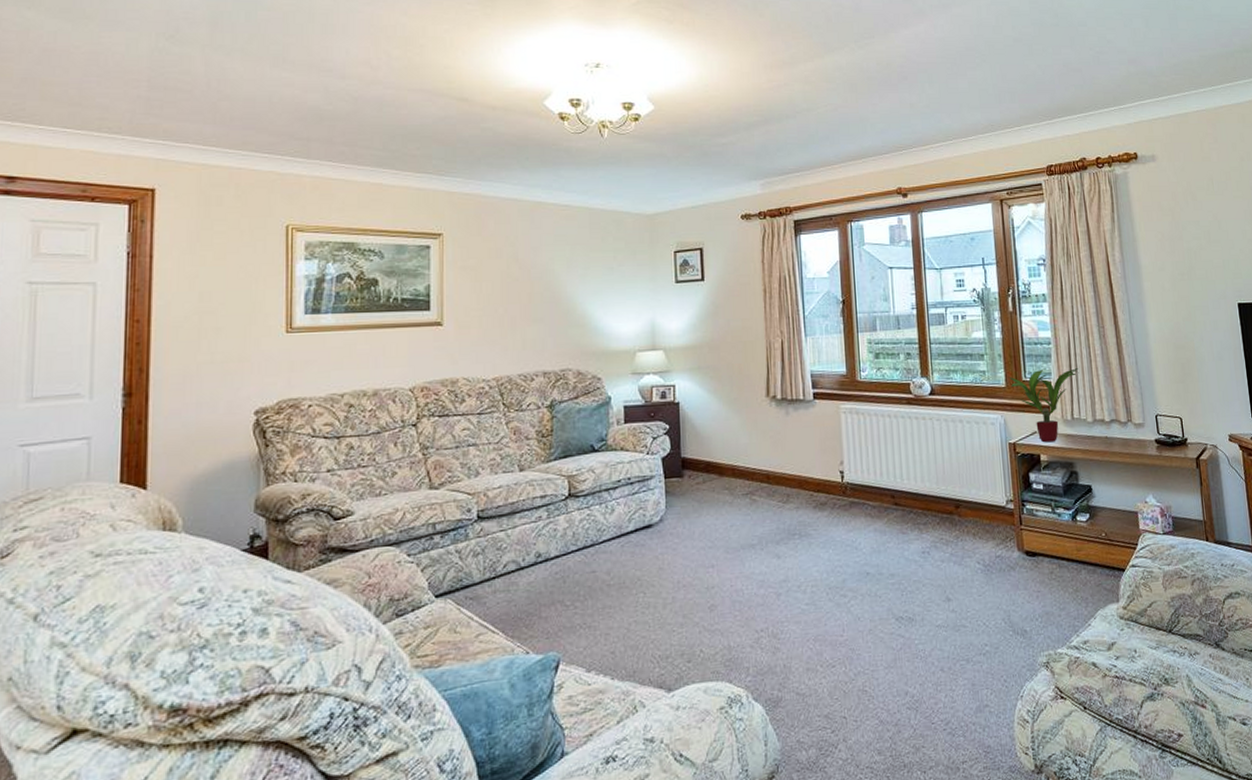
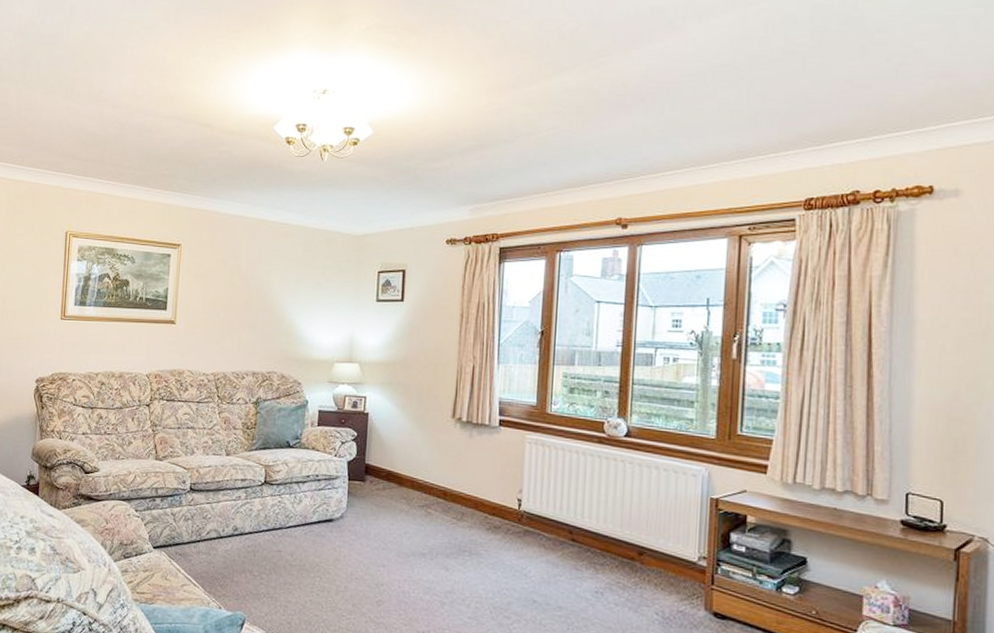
potted plant: present [1009,368,1079,443] -> none [721,424,811,505]

